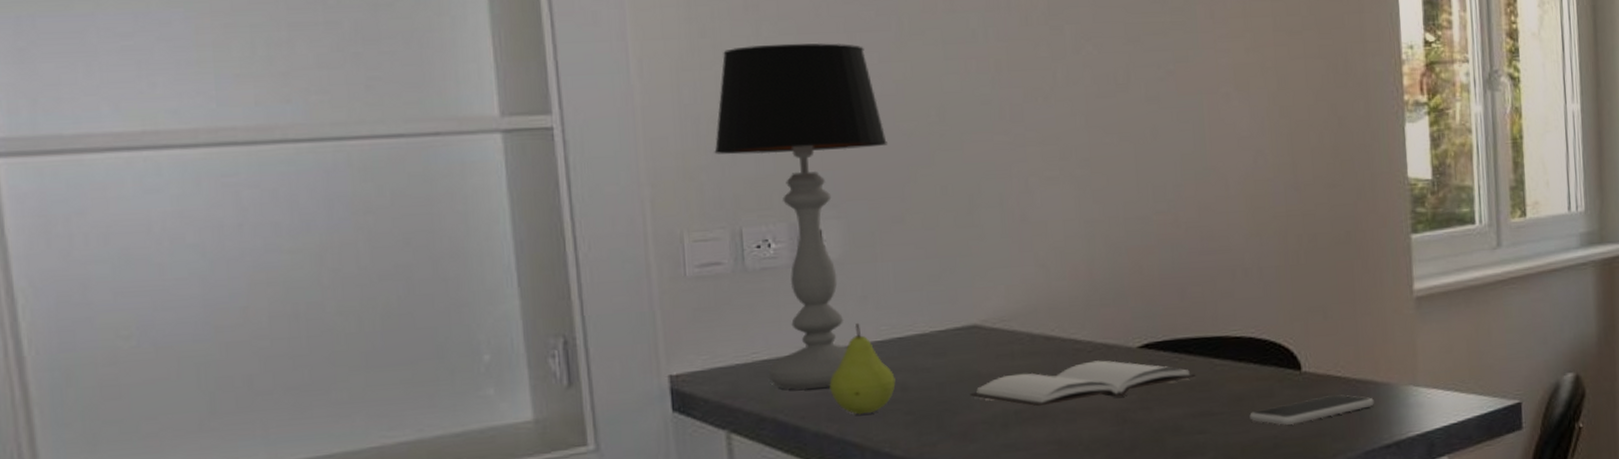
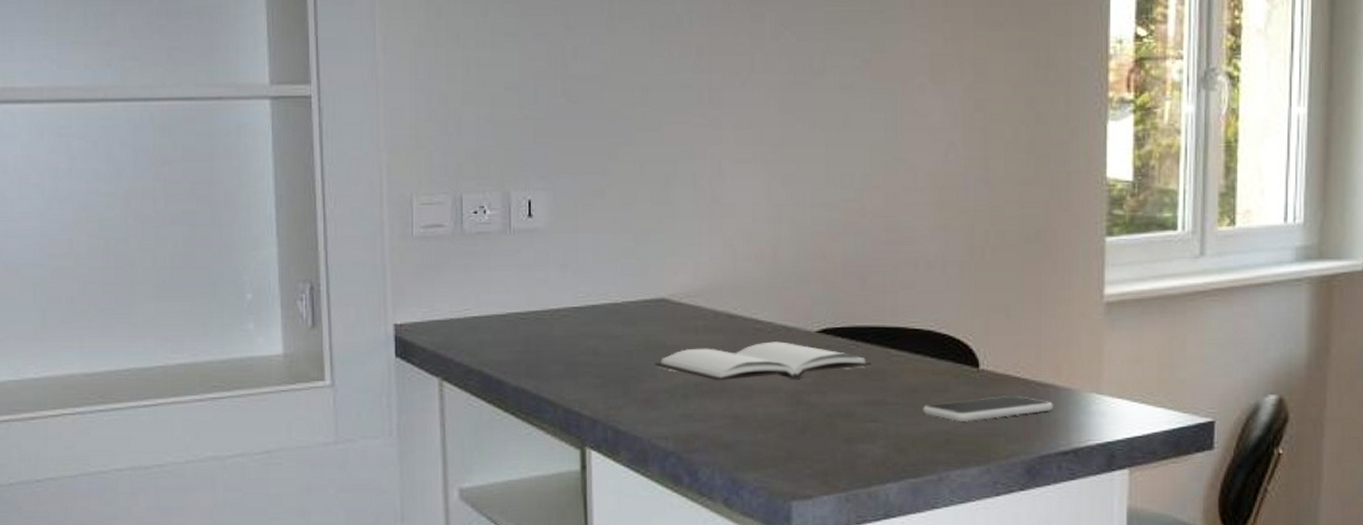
table lamp: present [714,43,887,390] -> none [442,25,594,347]
fruit: present [829,322,896,415] -> none [530,288,588,374]

